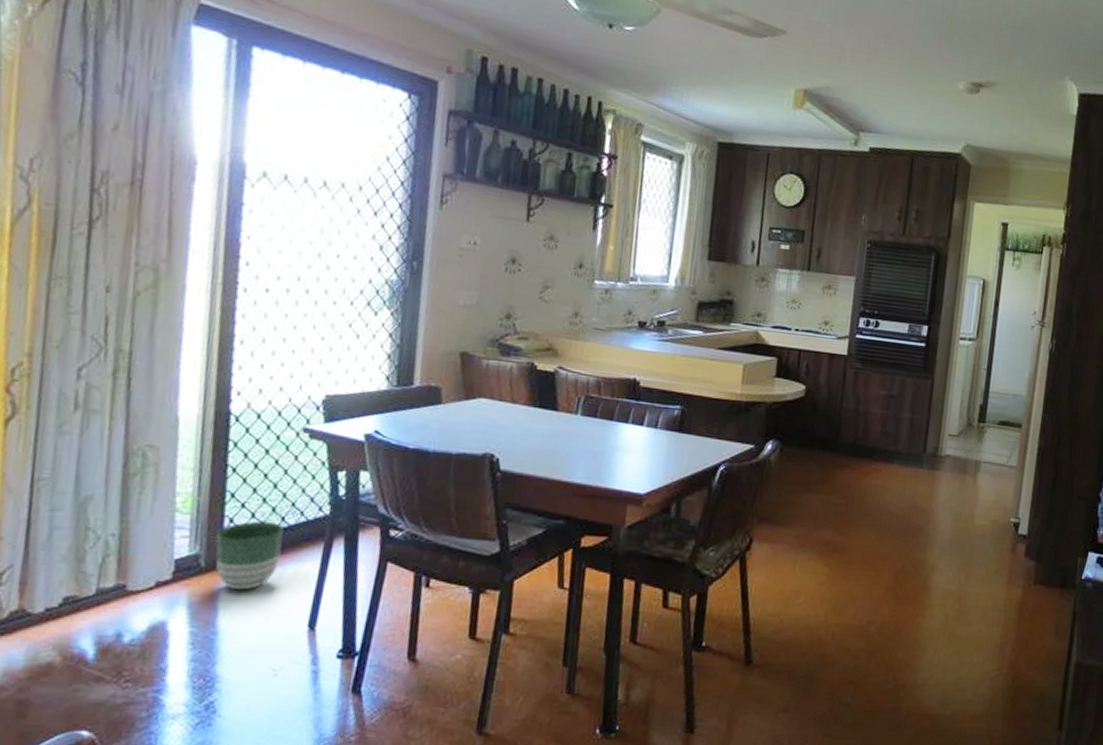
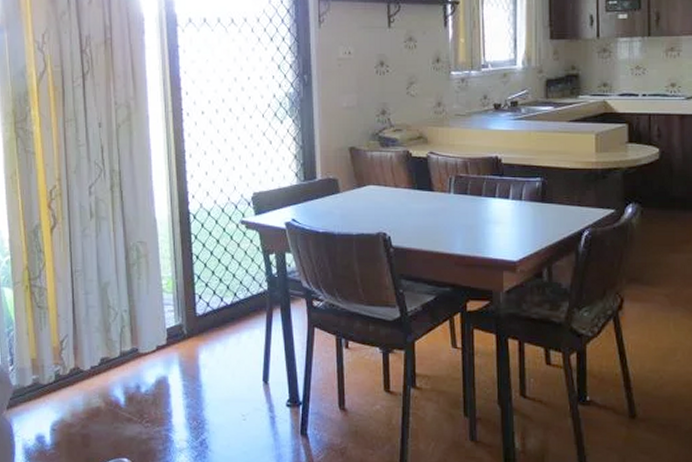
planter: present [215,520,284,591] -> none [192,296,237,352]

